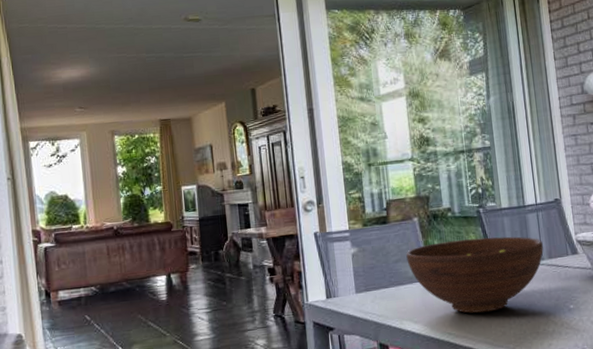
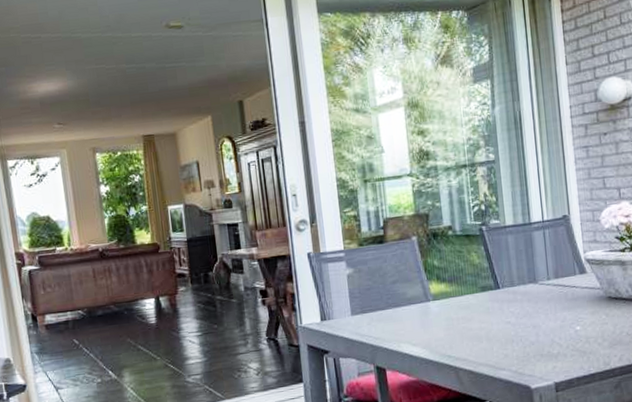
fruit bowl: present [406,236,544,314] -> none [404,255,550,336]

